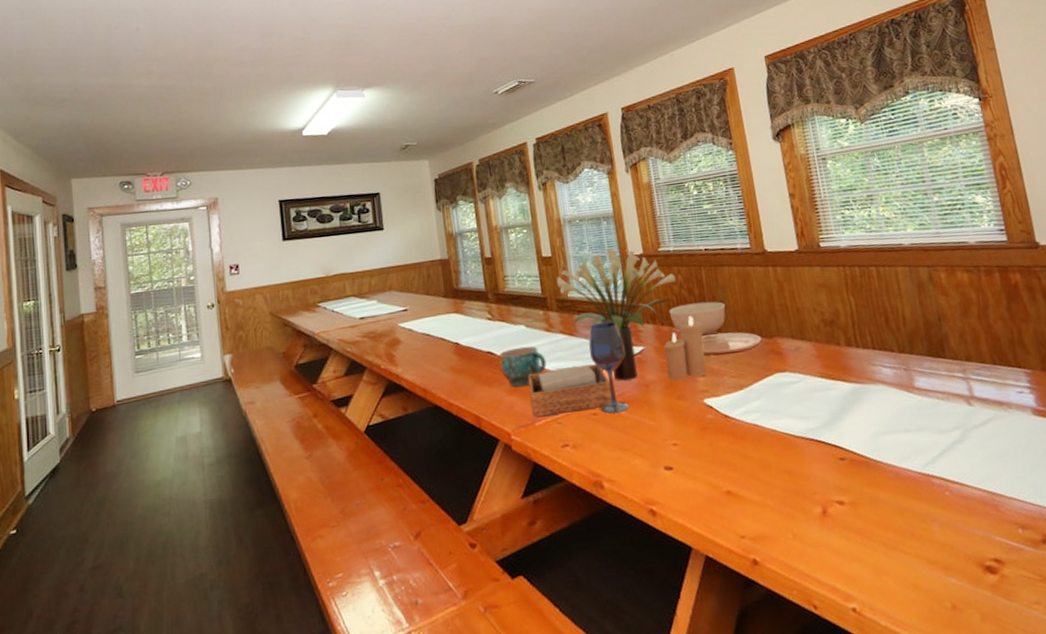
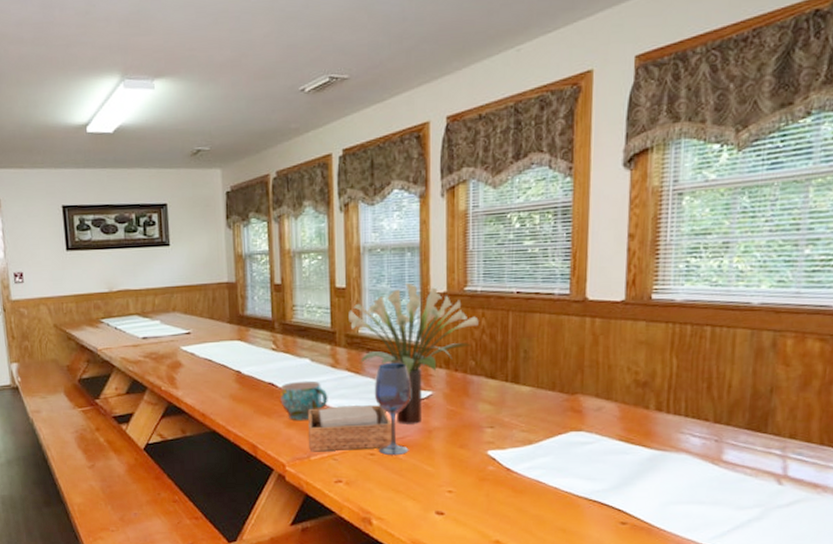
candle: present [663,316,706,381] -> none [453,364,499,430]
bowl: present [669,301,726,337] -> none [465,350,529,387]
plate: present [701,332,762,356] -> none [495,385,563,409]

